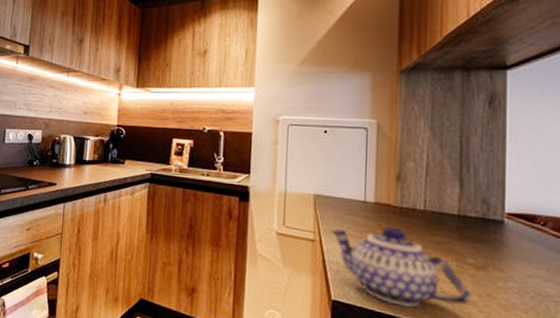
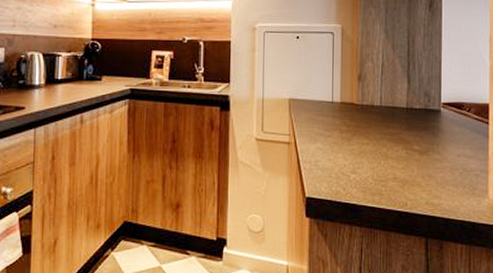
teapot: present [330,226,472,308] -> none [303,123,417,195]

